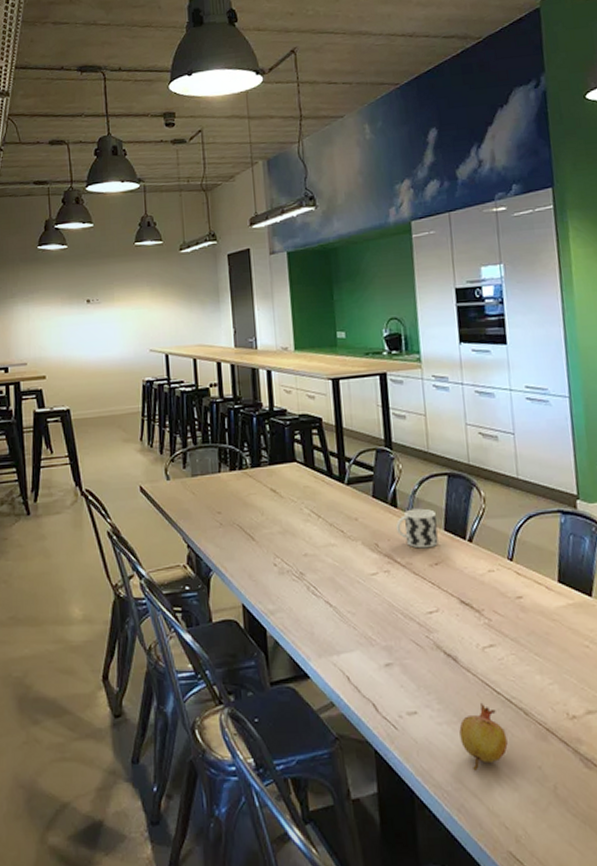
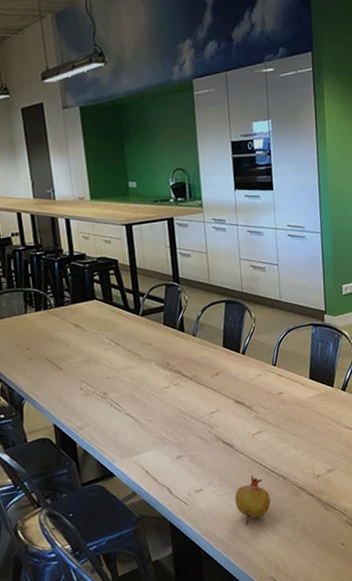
cup: present [396,508,438,549] -> none [184,330,218,363]

